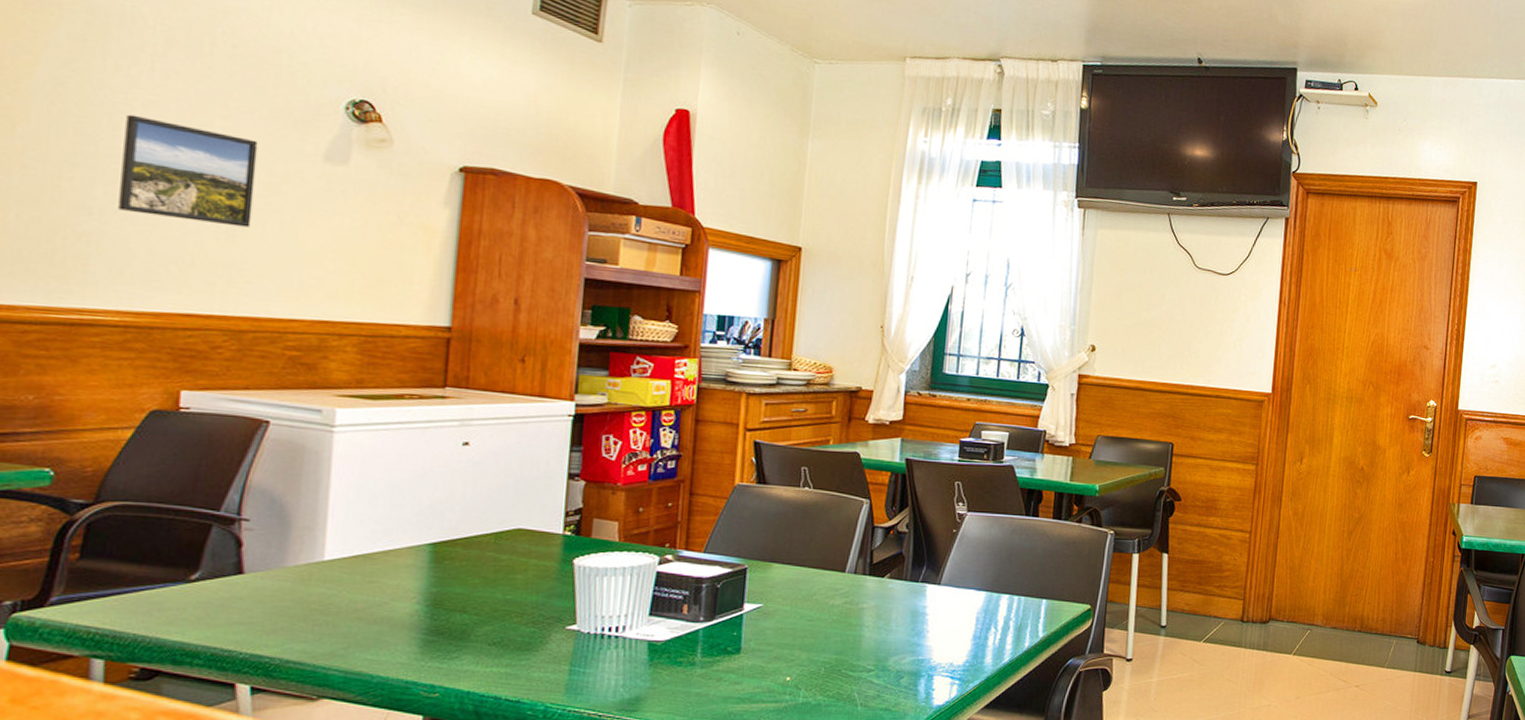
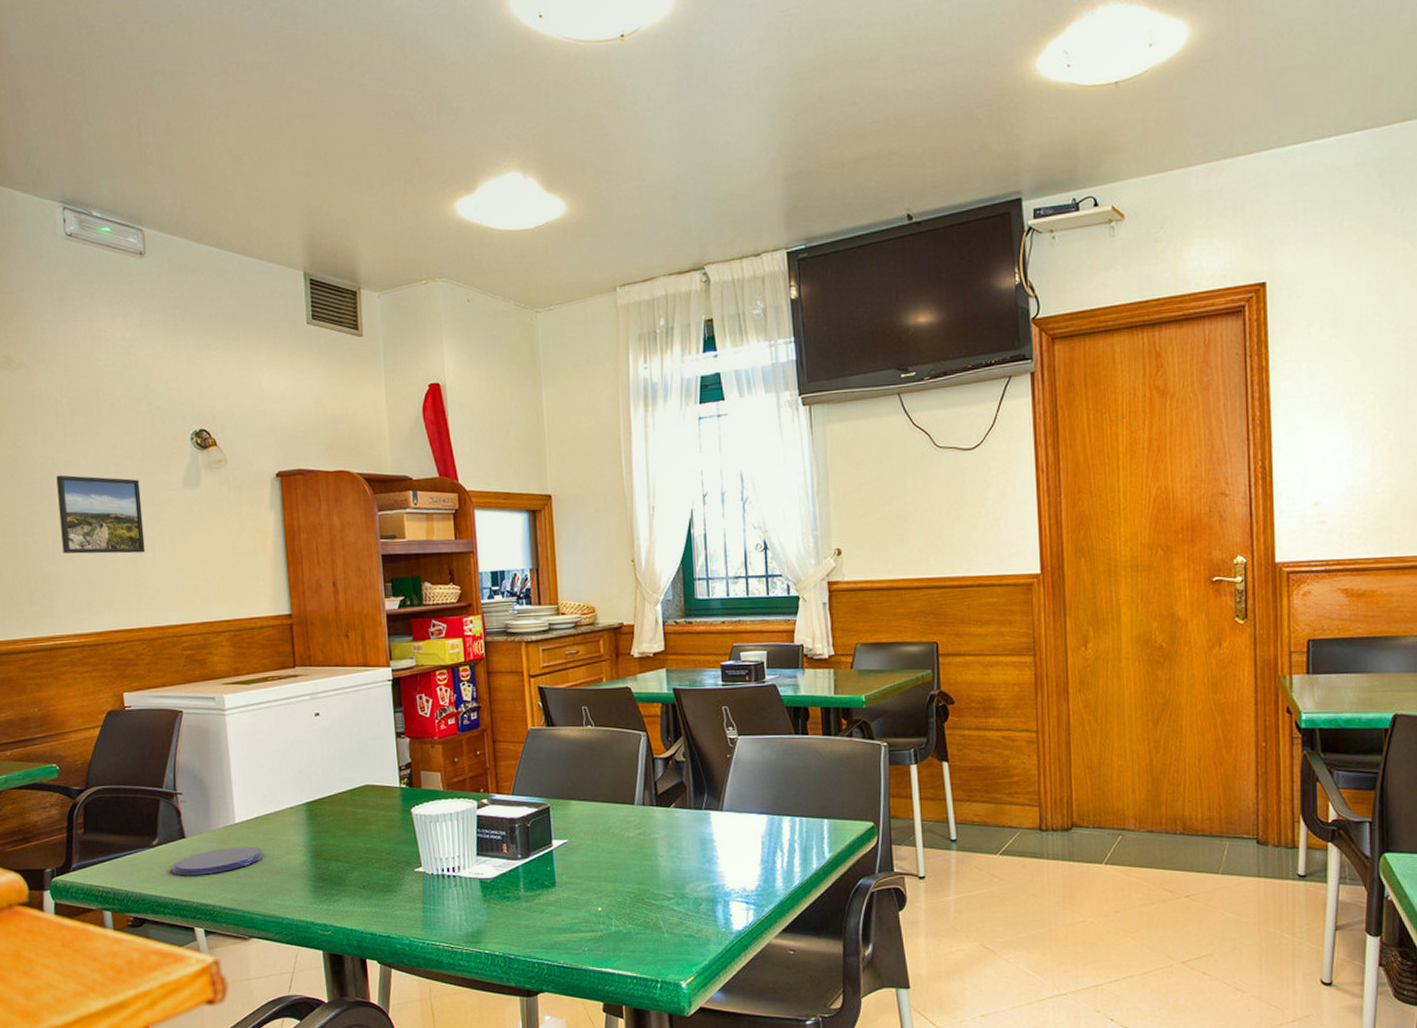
saucer: none [214,588,359,620] -> present [172,846,263,876]

